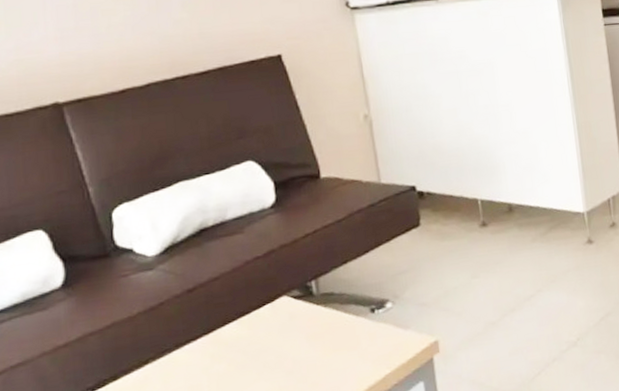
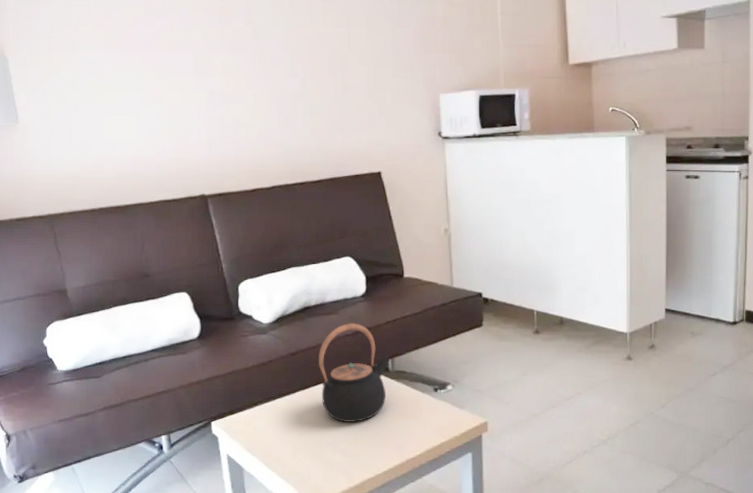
teapot: none [223,241,314,368] -> present [319,323,391,422]

